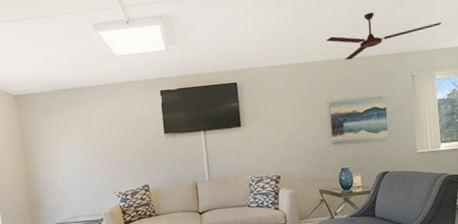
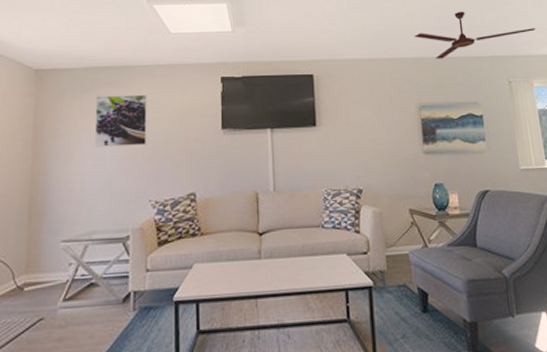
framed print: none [64,109,108,154] -> present [94,94,148,147]

